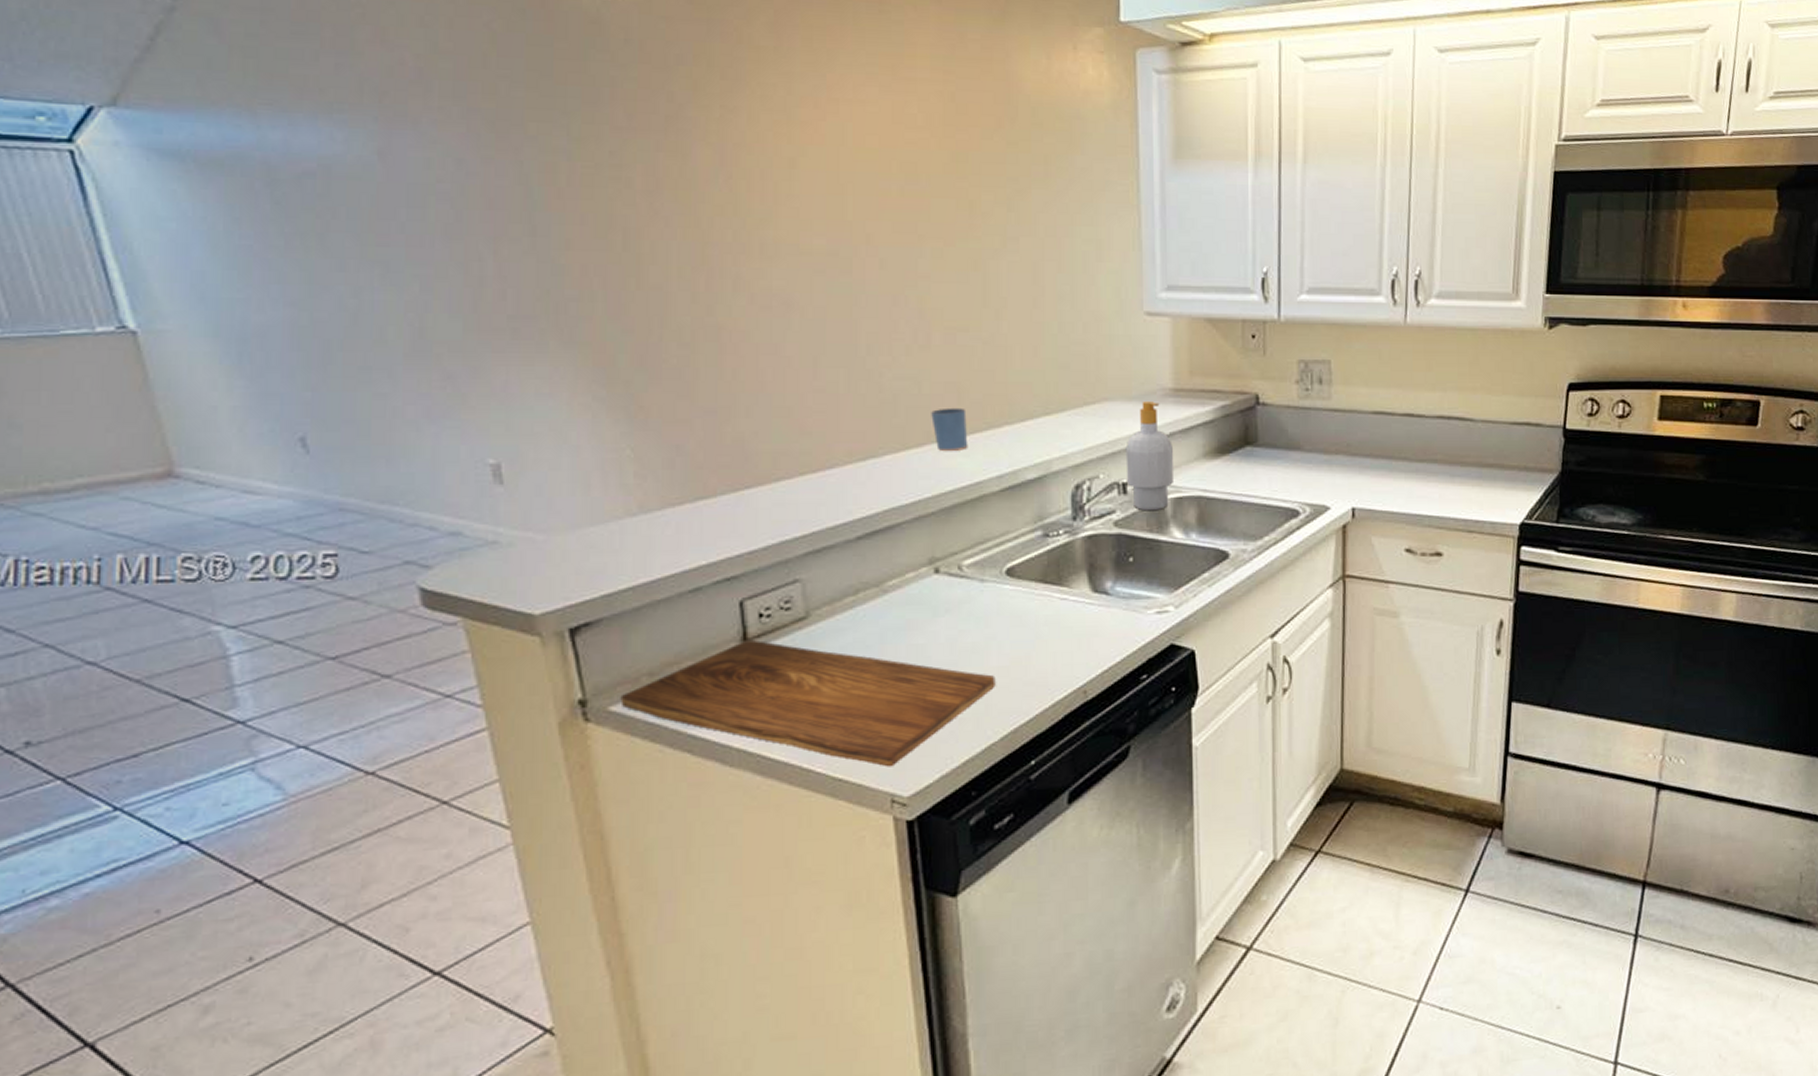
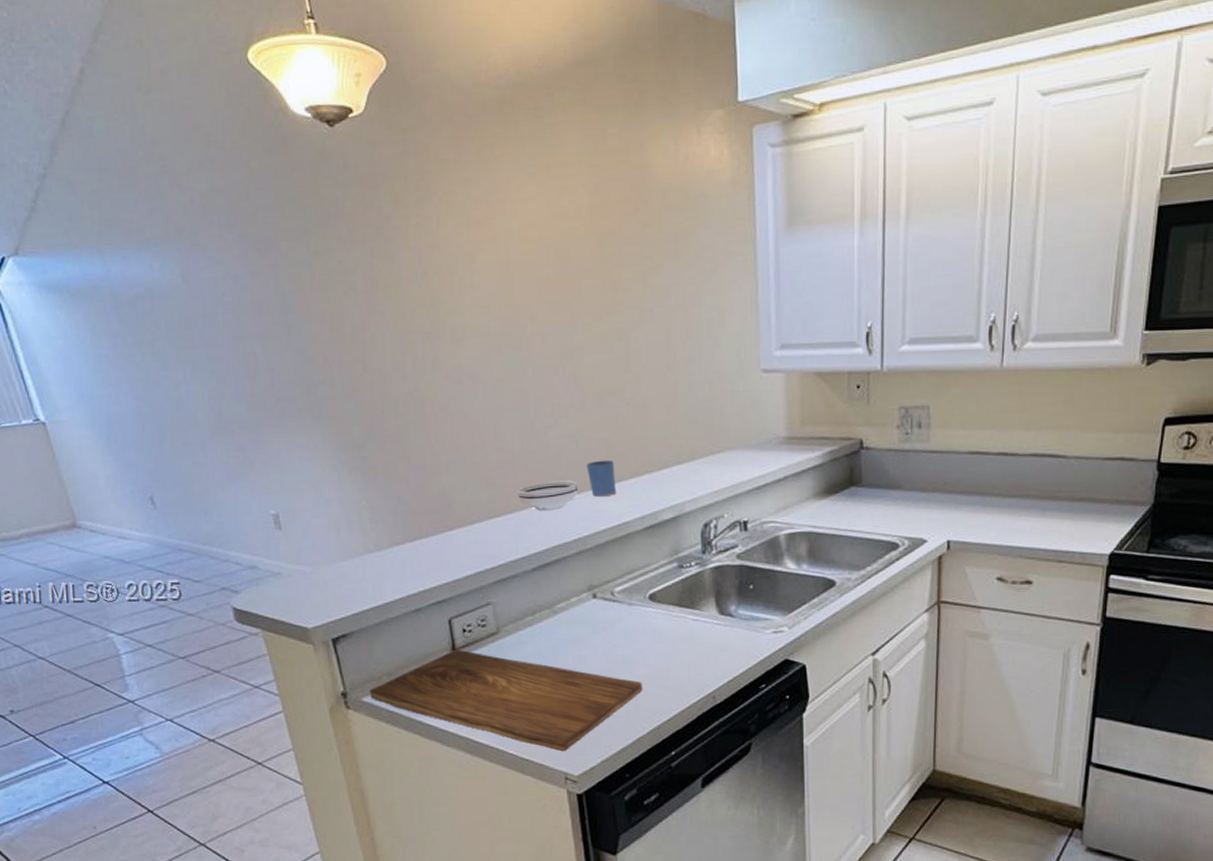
bowl: none [839,431,920,467] -> present [516,480,579,511]
soap bottle: present [1125,402,1175,511] -> none [746,449,788,546]

